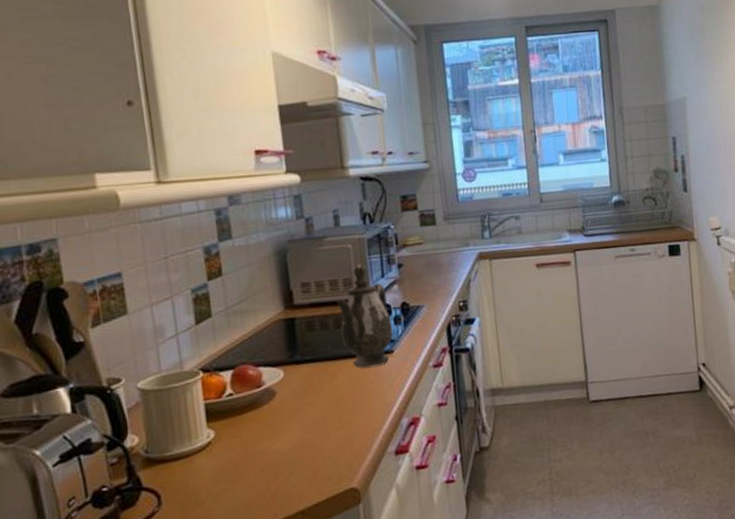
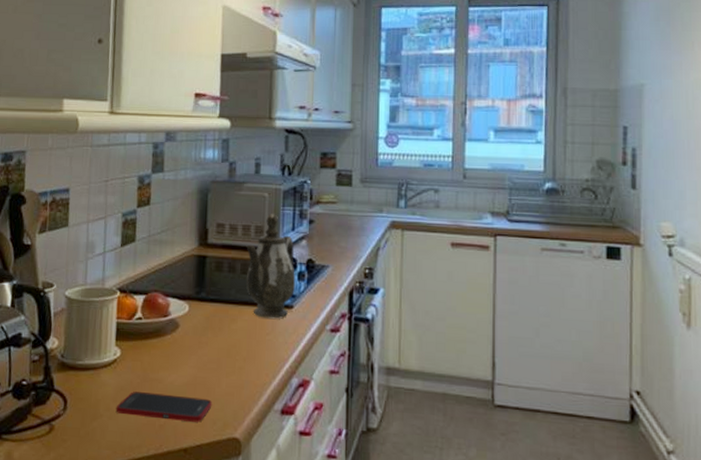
cell phone: none [219,457,324,495] -> present [115,391,212,422]

